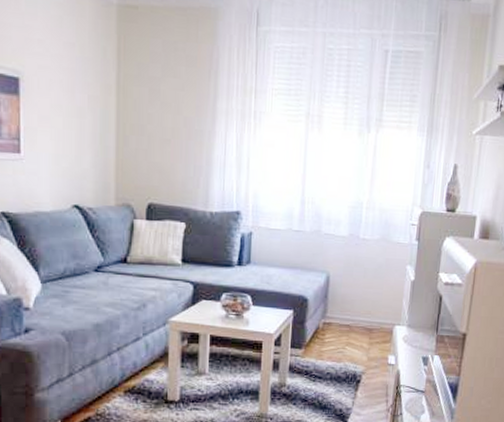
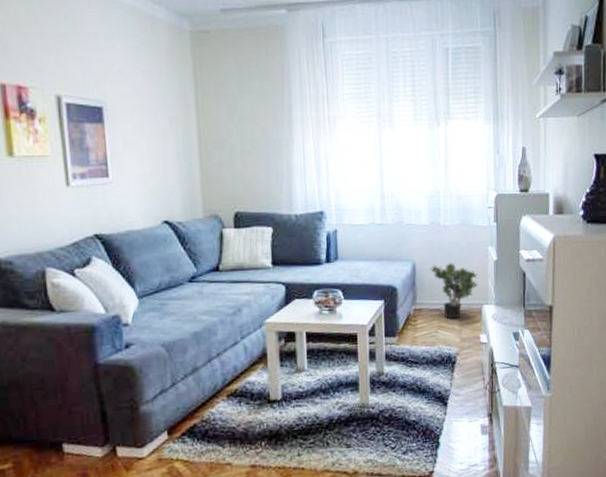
potted plant: none [343,278,393,337] -> present [429,263,478,319]

